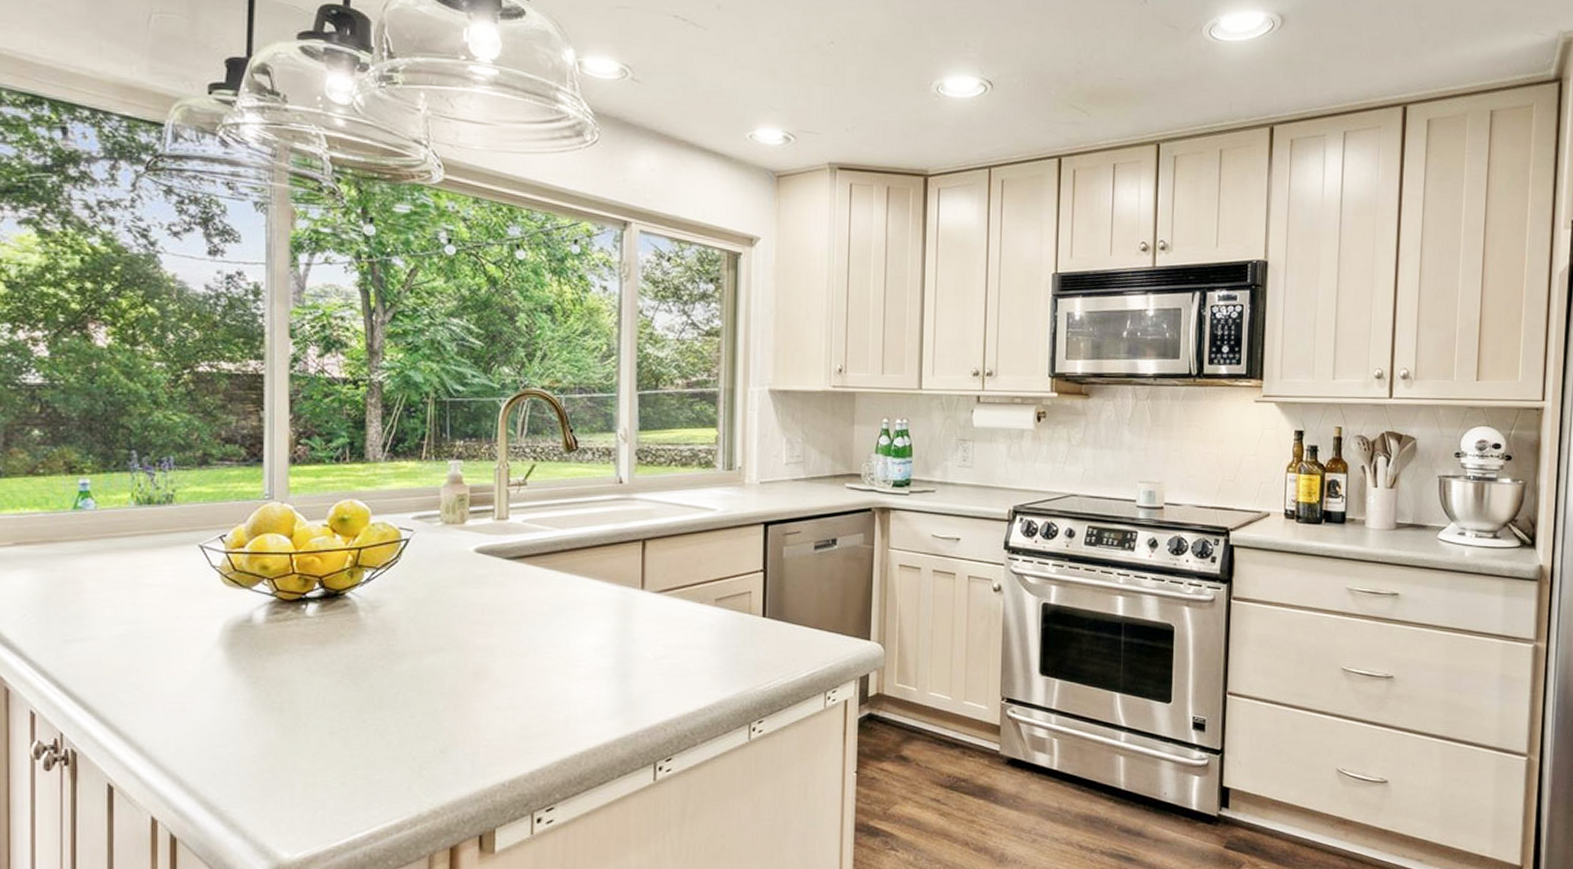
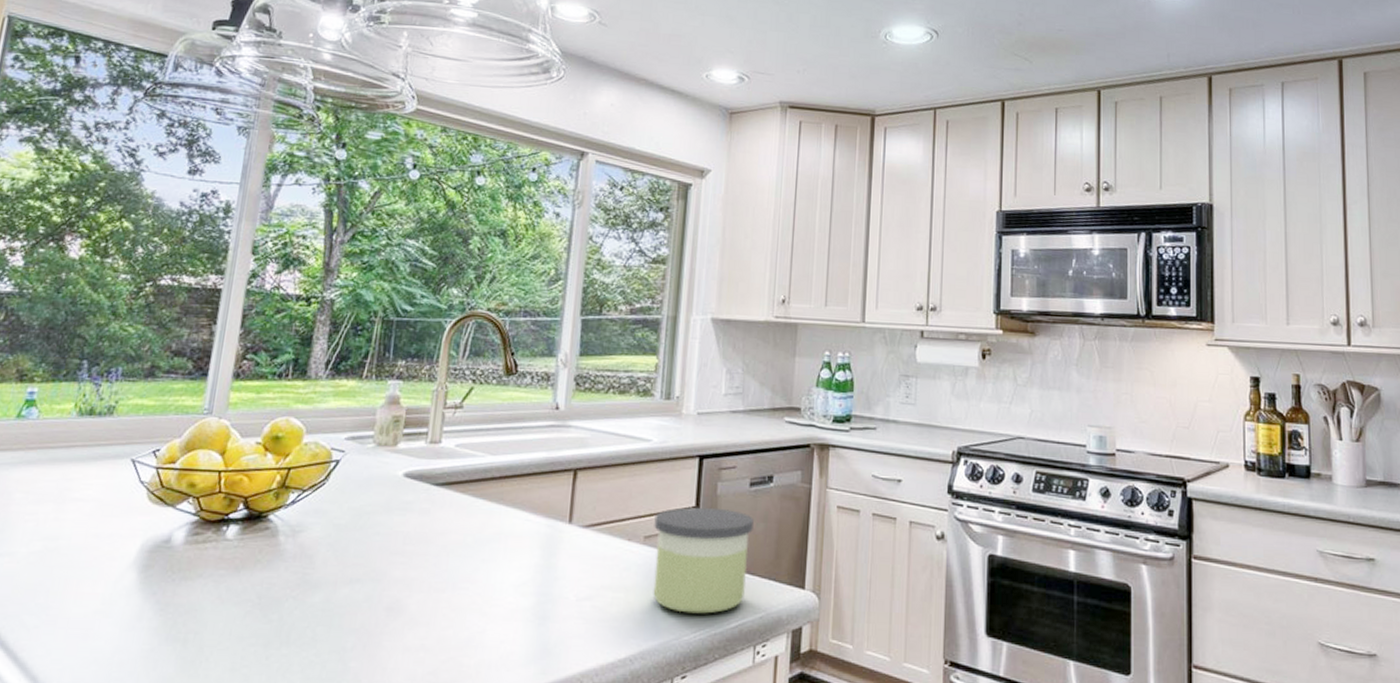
candle: none [724,570,820,666] -> present [653,507,754,614]

